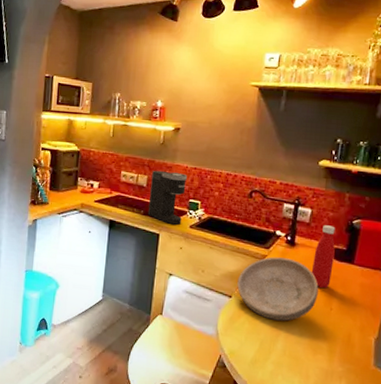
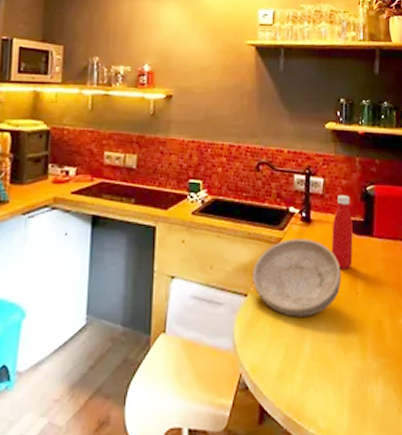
coffee maker: present [147,170,188,225] -> none [139,147,185,212]

